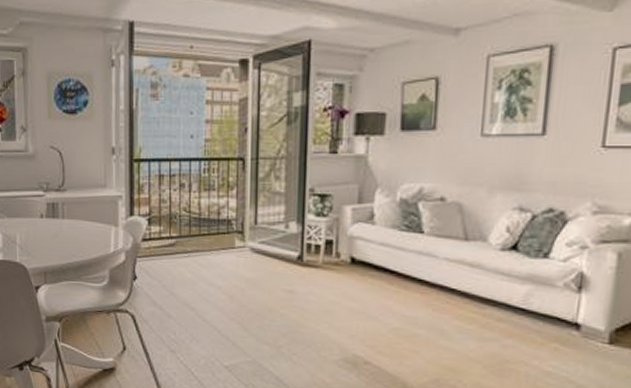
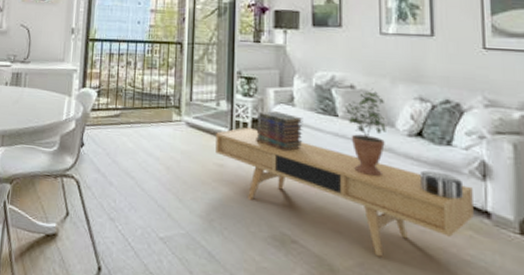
tv console: none [284,249,565,373] -> present [216,127,474,257]
book stack: none [329,231,384,274] -> present [256,111,303,152]
potted plant: none [432,200,478,295] -> present [344,88,386,177]
decorative box: none [507,285,556,314] -> present [419,170,464,200]

